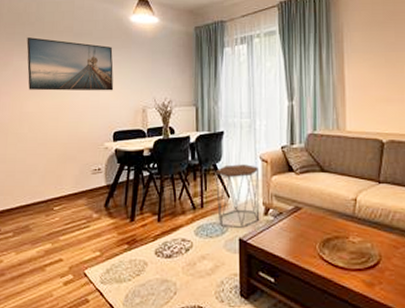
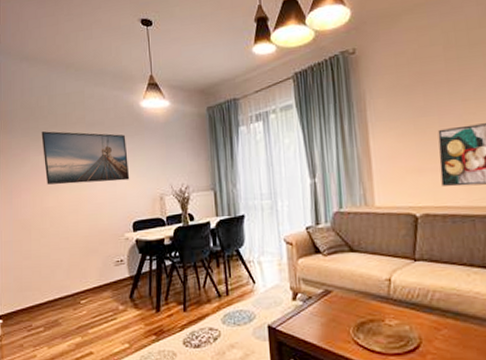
side table: present [215,164,260,228] -> none [238,248,288,315]

